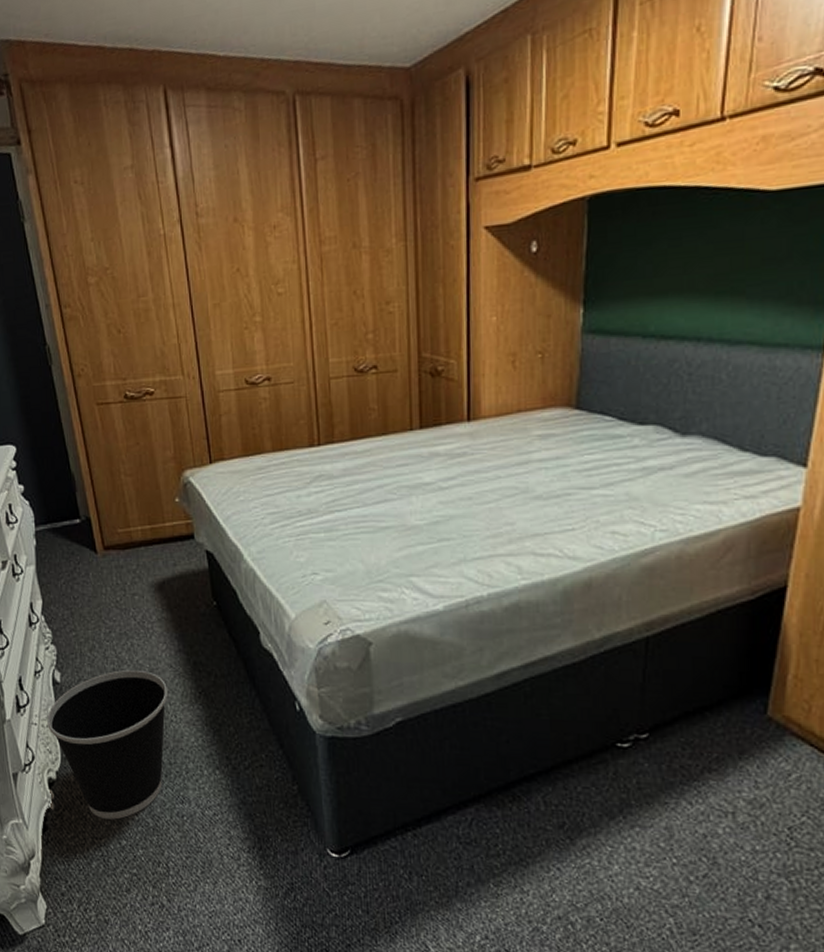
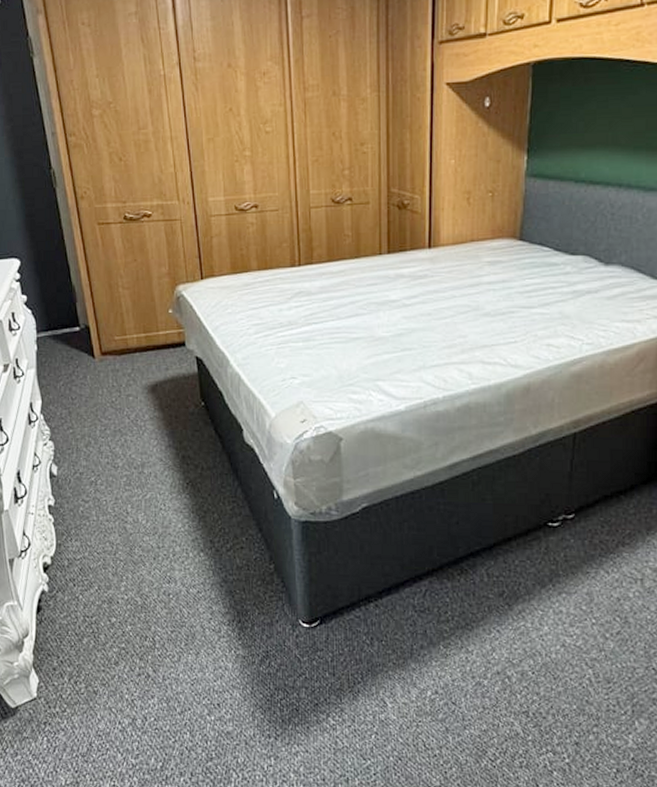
wastebasket: present [47,669,168,820] -> none [44,463,158,599]

